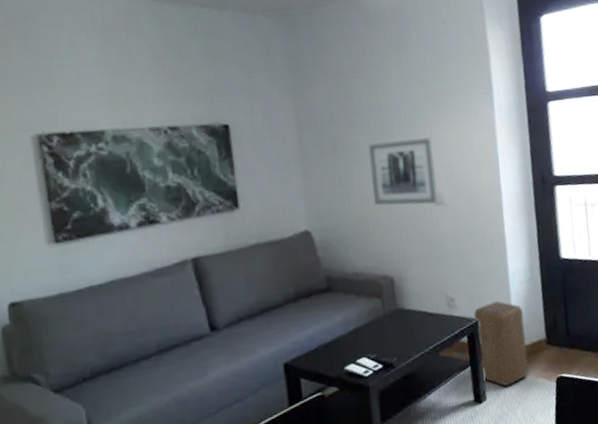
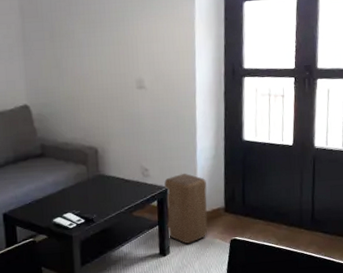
wall art: present [368,137,438,206] -> none [82,29,140,88]

